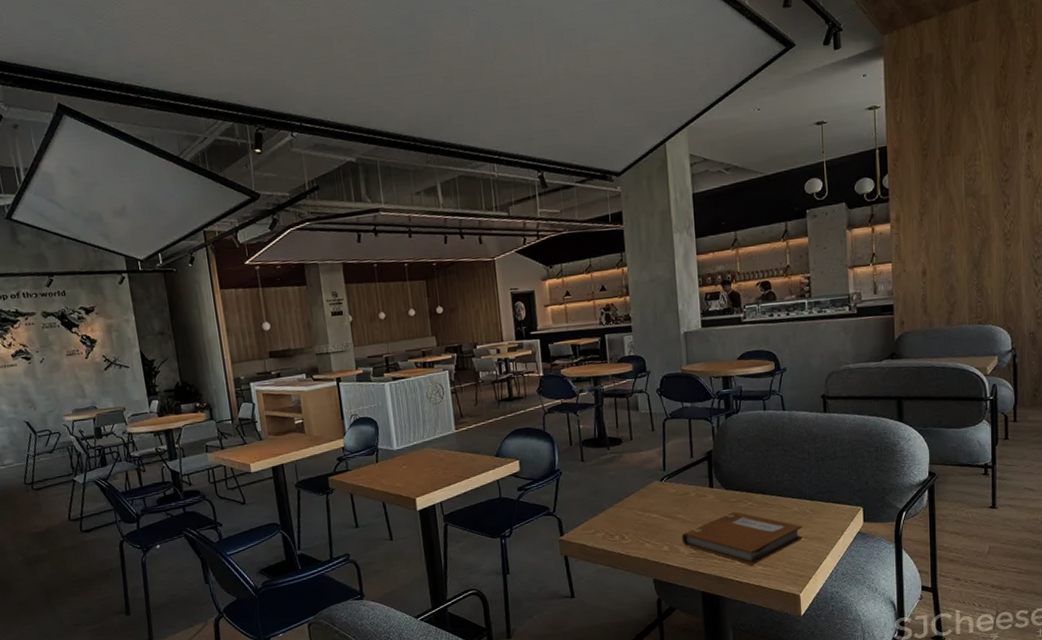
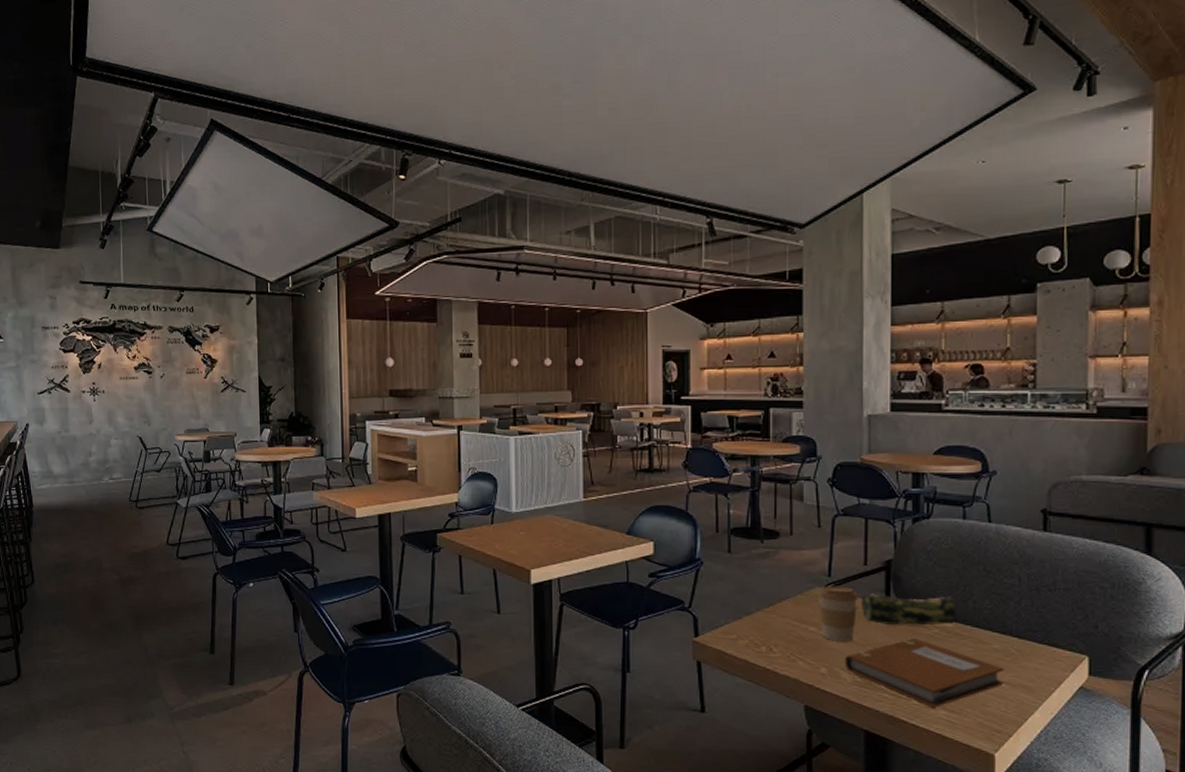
coffee cup: none [655,477,689,524] -> present [817,585,859,642]
pencil case: none [690,473,765,504] -> present [860,593,958,626]

